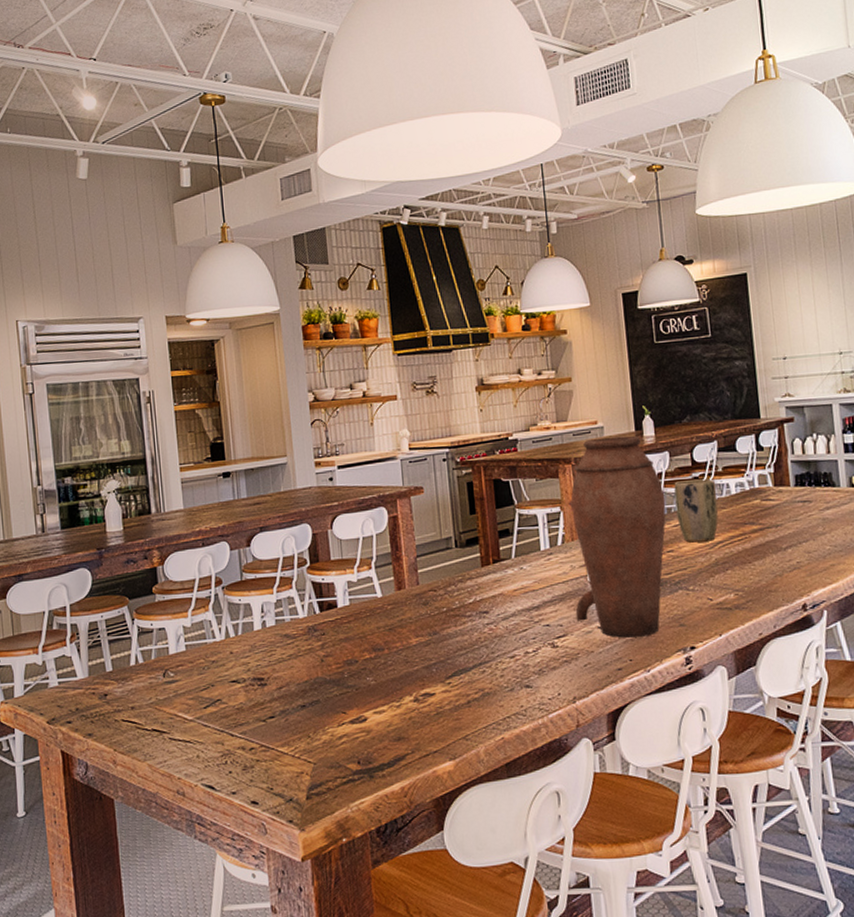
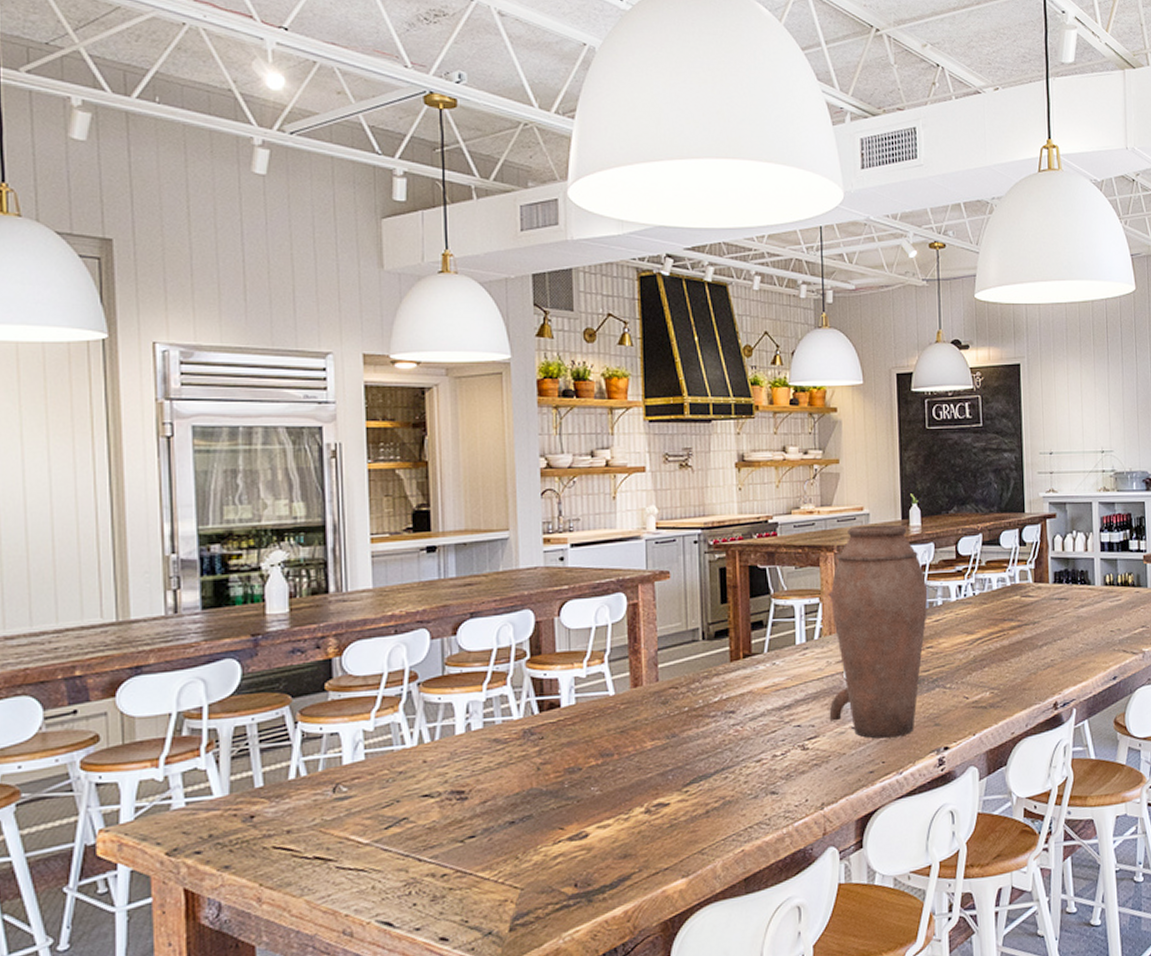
plant pot: present [674,479,719,543] -> none [937,573,980,639]

